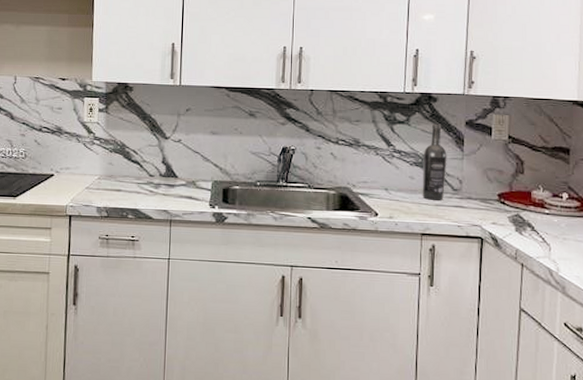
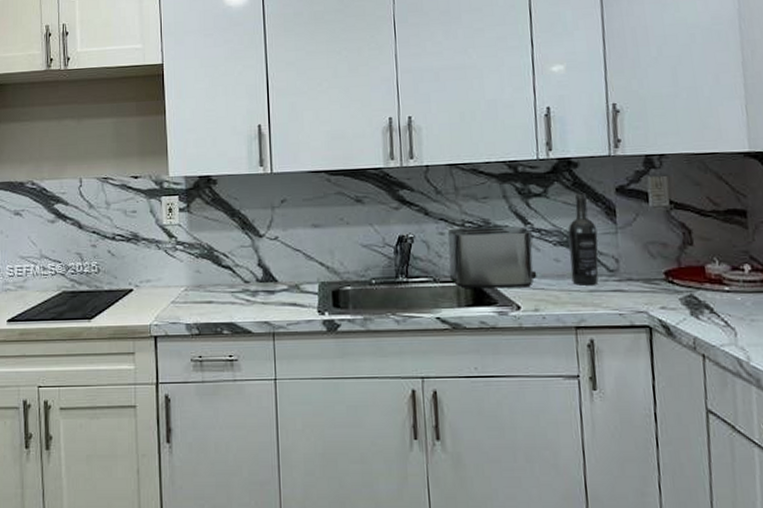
toaster: none [323,144,394,198] -> present [448,226,537,289]

